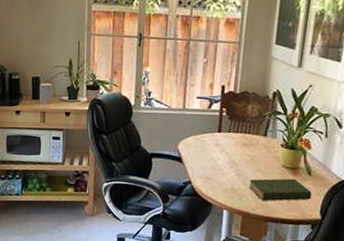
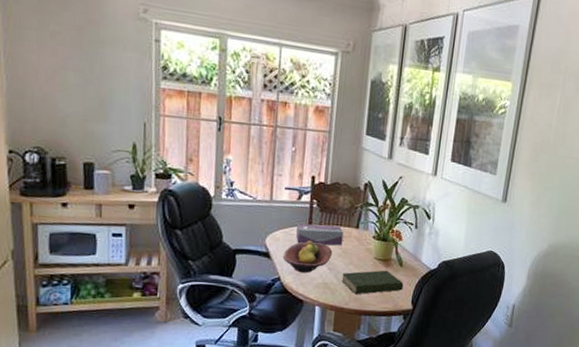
fruit bowl: none [193,147,241,179] -> present [282,241,333,274]
tissue box: none [206,130,252,153] -> present [296,223,344,246]

